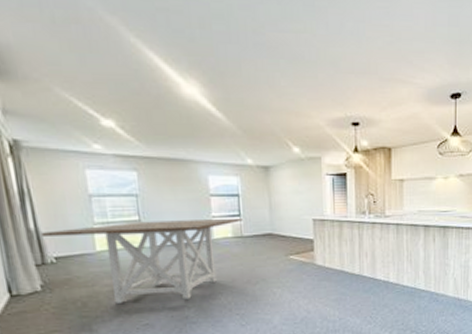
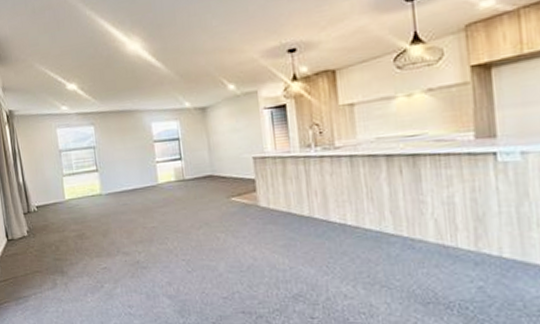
dining table: present [41,217,243,303] -> none [27,161,184,247]

